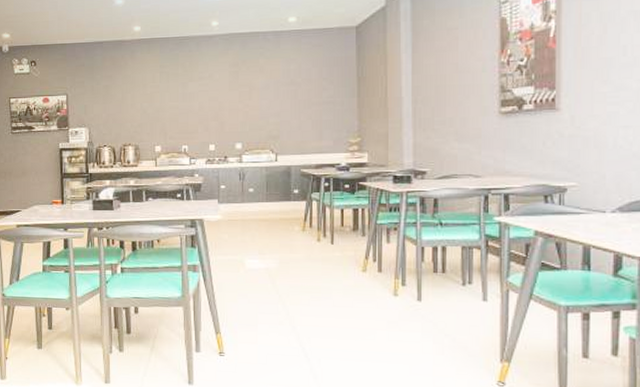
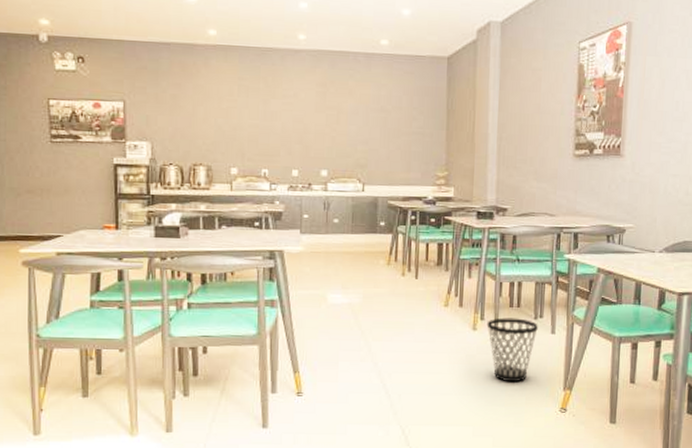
wastebasket: none [409,283,467,352] -> present [486,317,538,383]

